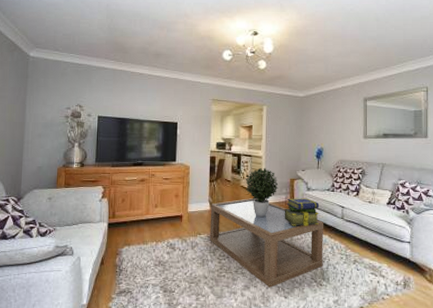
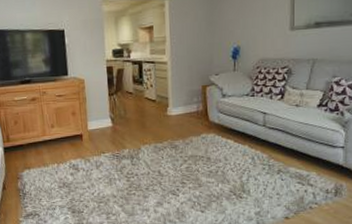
coffee table: present [210,198,324,288] -> none [112,110,243,203]
potted plant: present [245,167,279,218] -> none [149,74,189,131]
stack of books: present [284,198,319,226] -> none [196,106,237,138]

